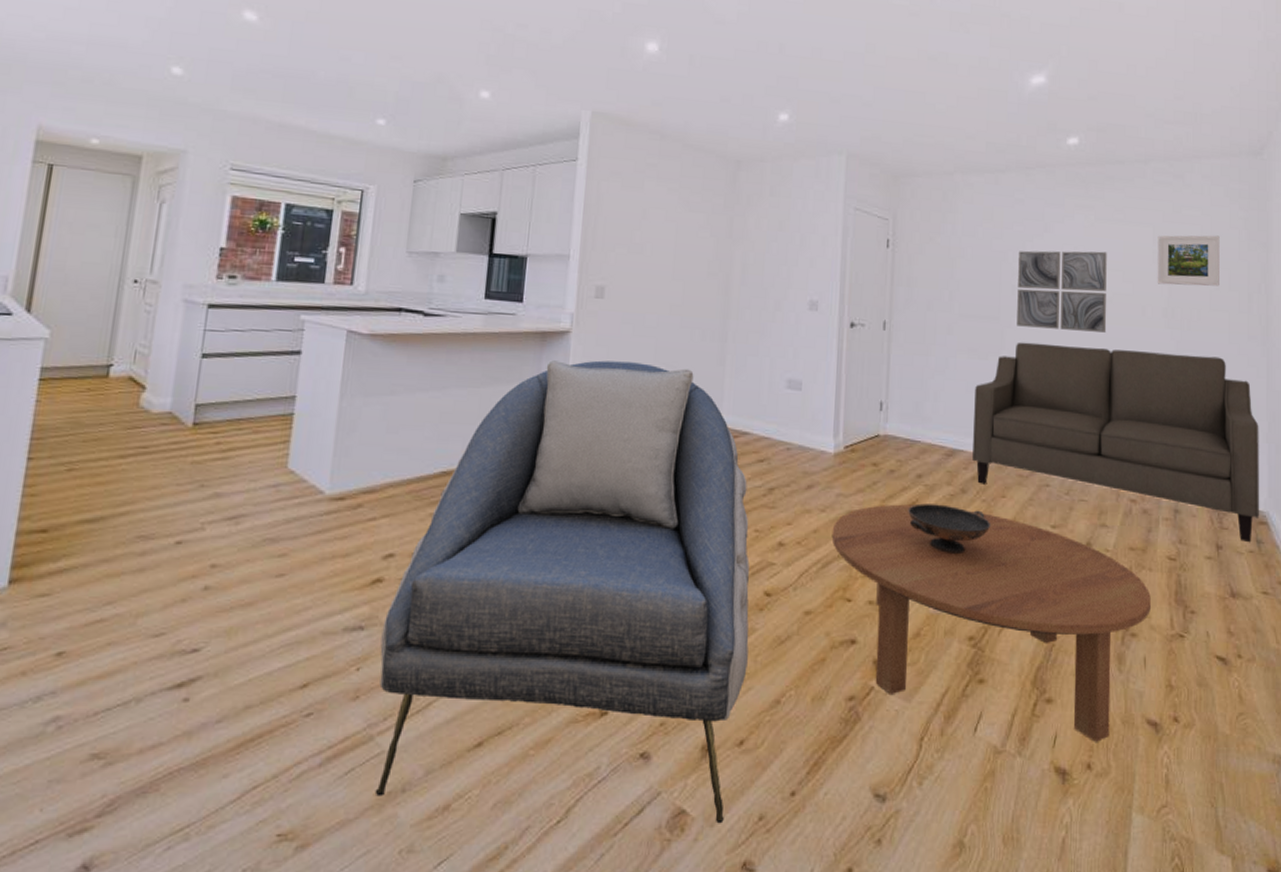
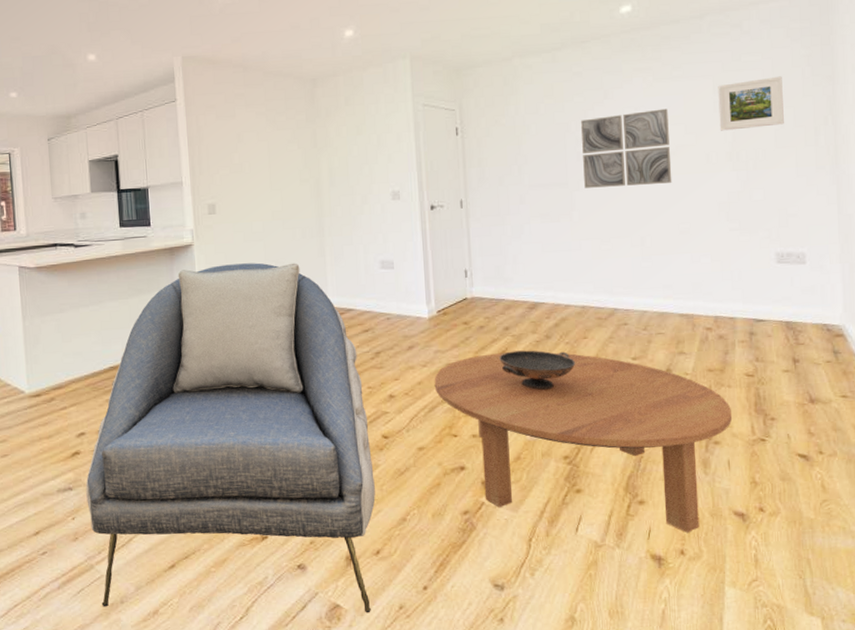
sofa: present [972,342,1260,543] -> none [550,190,836,355]

